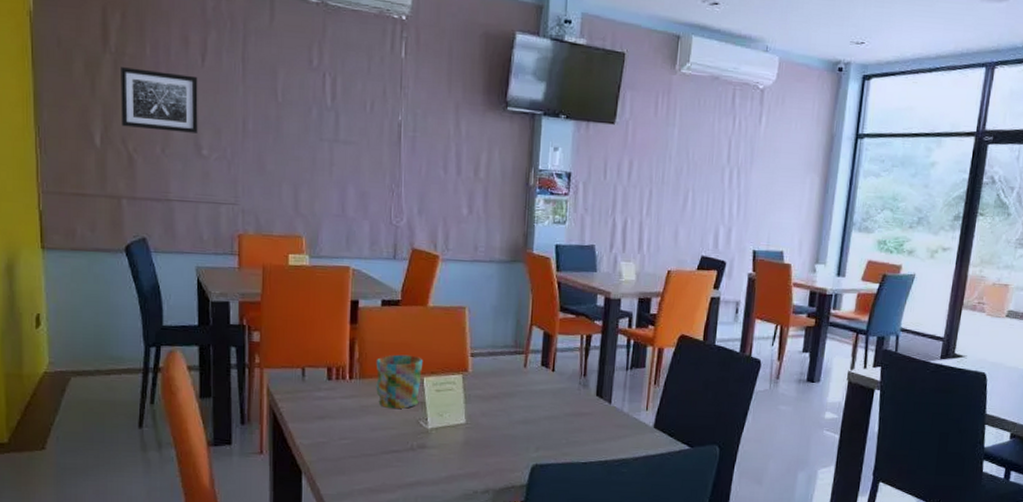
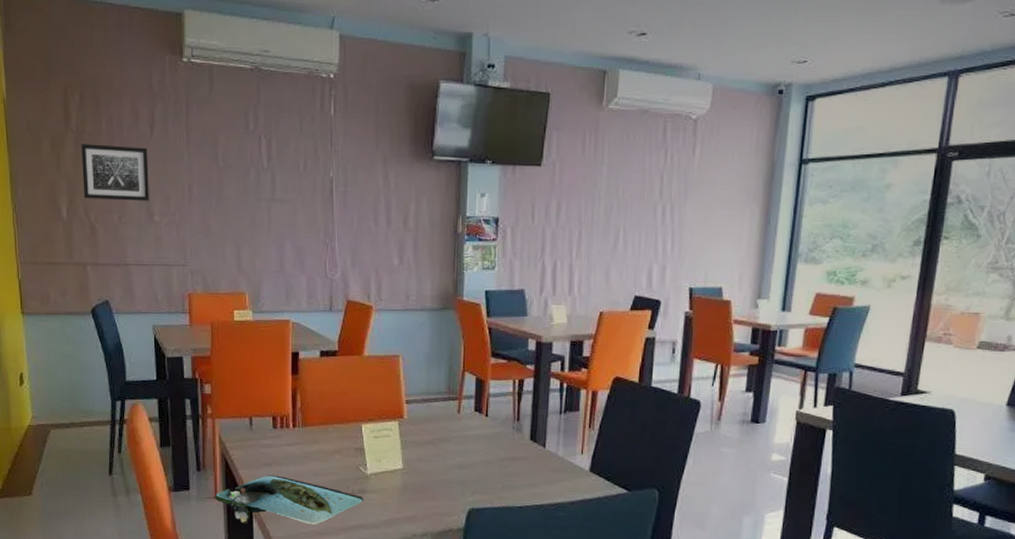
platter: none [259,429,424,482] -> present [214,475,364,525]
mug: present [376,354,424,409] -> none [316,403,361,455]

